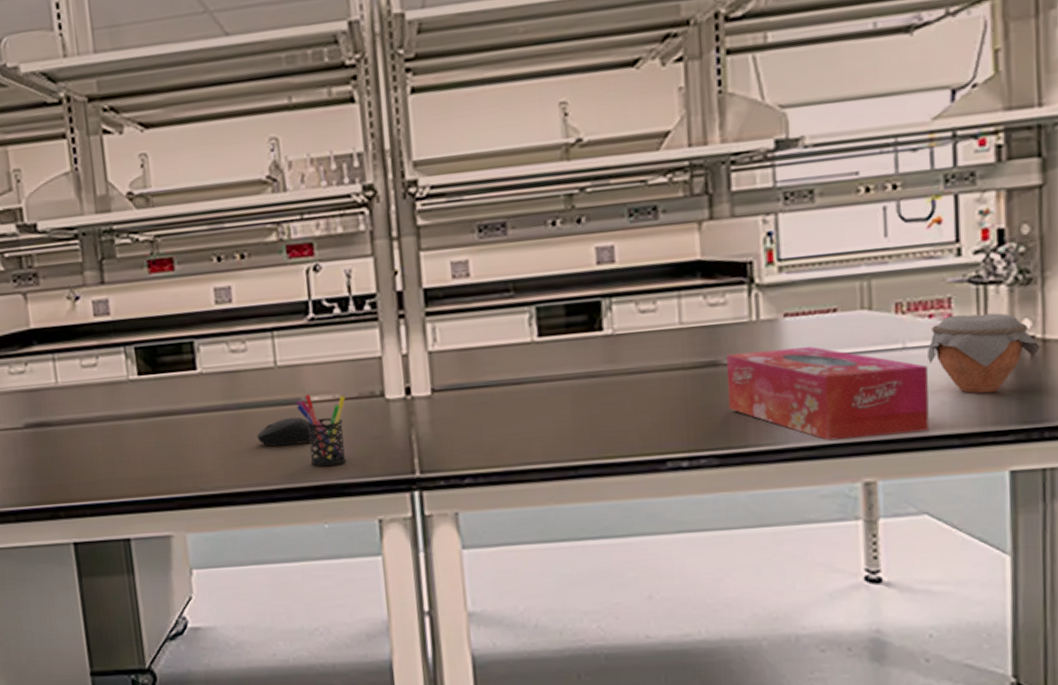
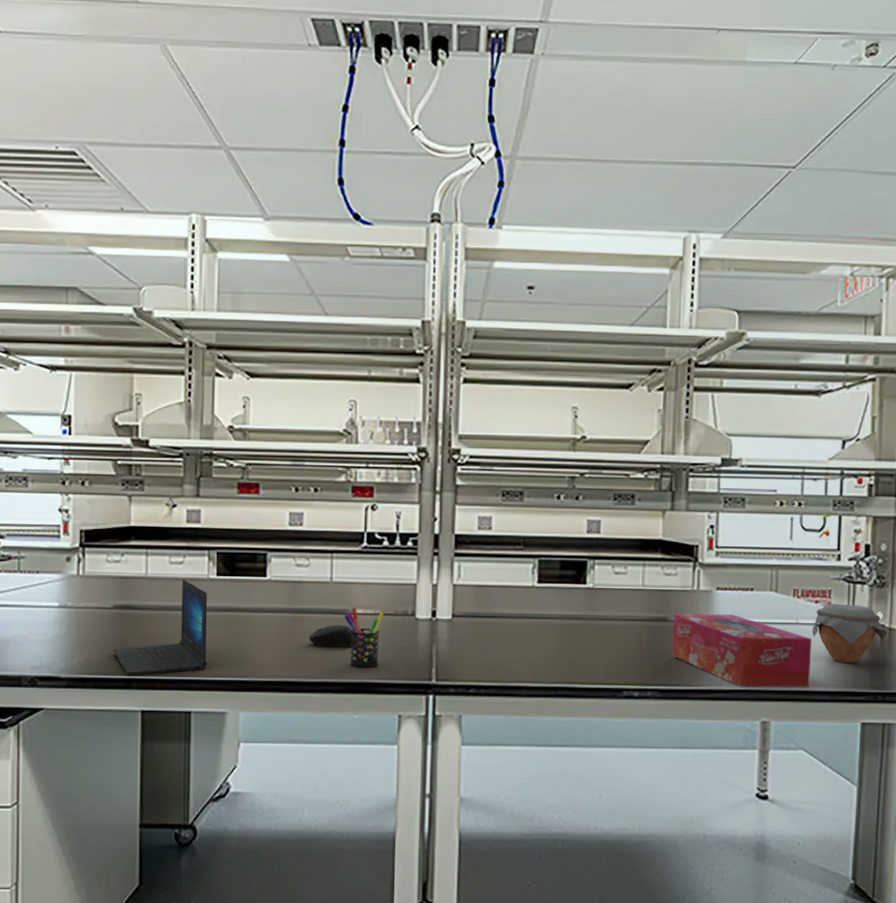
laptop: none [31,384,143,503] -> present [113,579,208,675]

